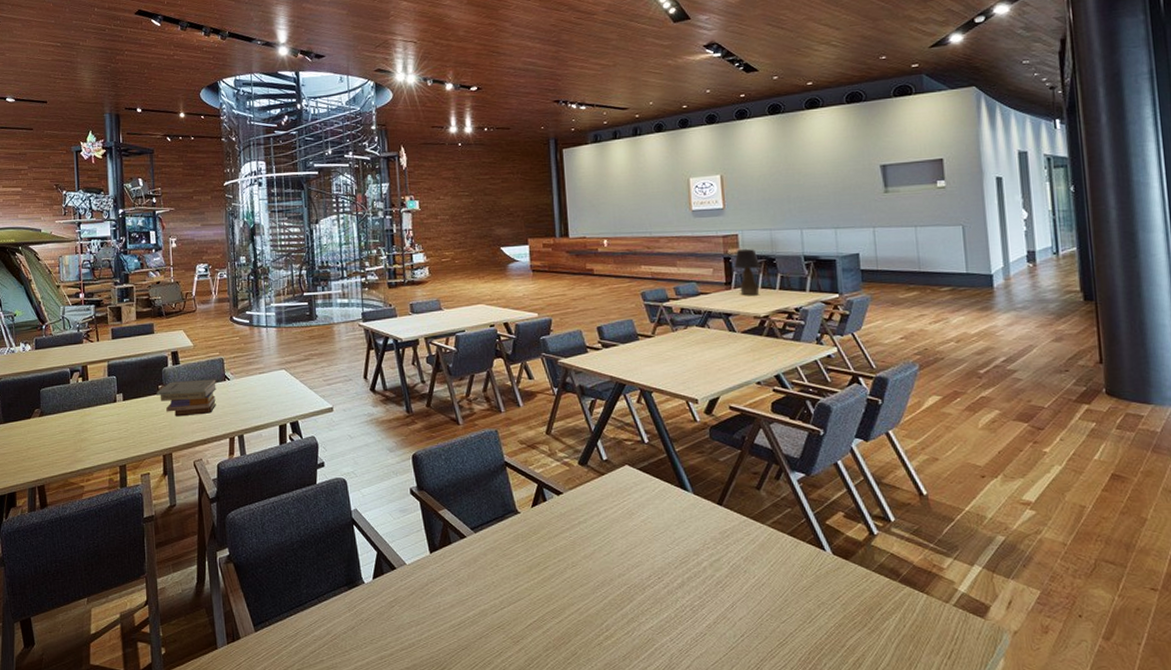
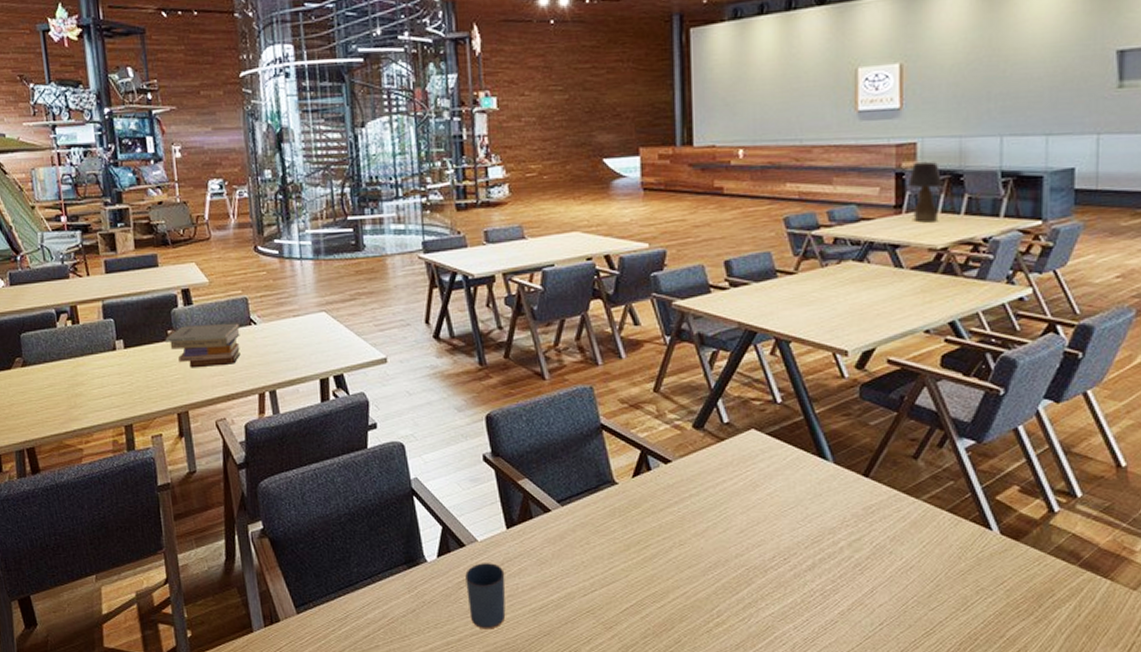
mug: none [396,584,430,644] -> present [465,563,506,629]

